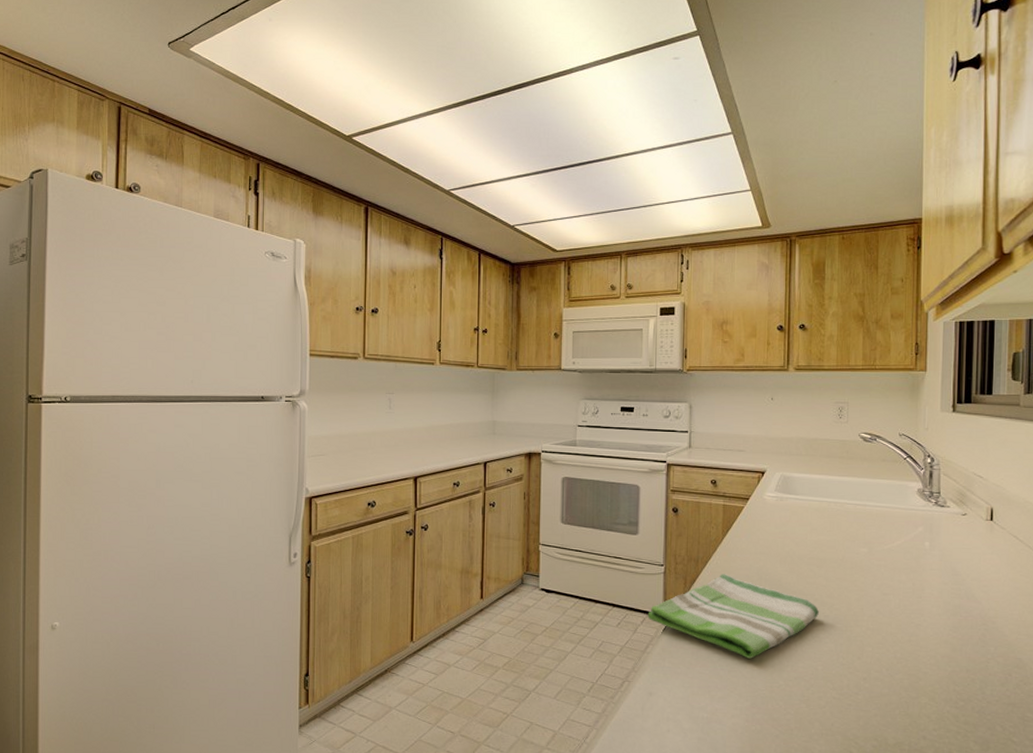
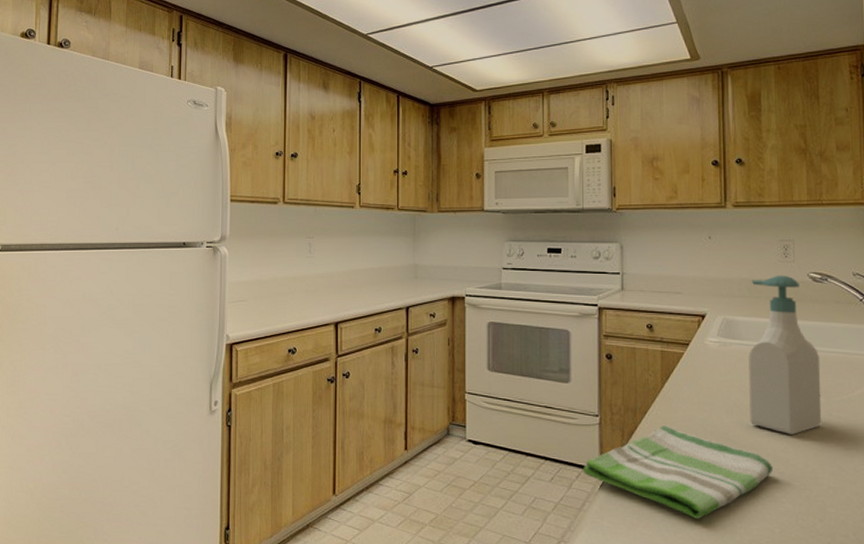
soap bottle: none [801,435,866,581] -> present [748,275,822,435]

